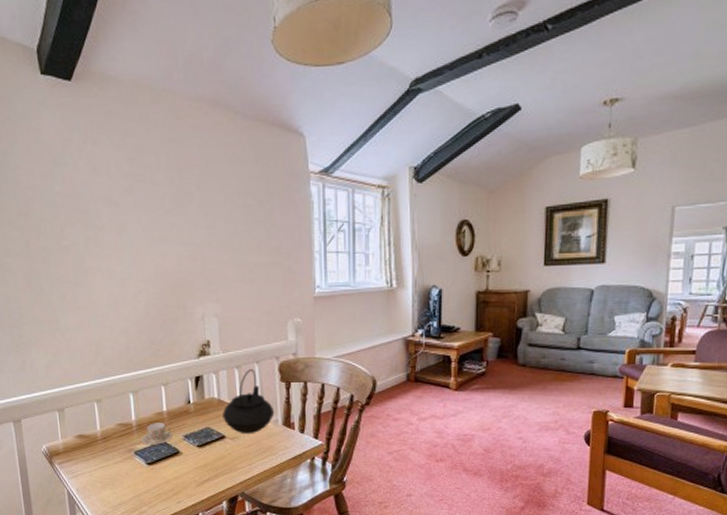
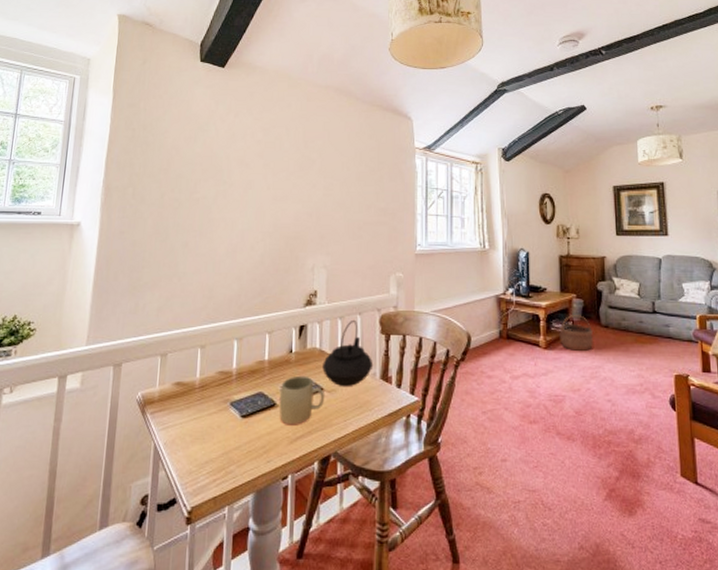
teacup: present [141,423,173,445] -> none [239,372,272,396]
mug: none [182,424,228,470] -> present [279,375,325,425]
wicker basket: none [472,354,510,392] -> present [559,315,594,352]

